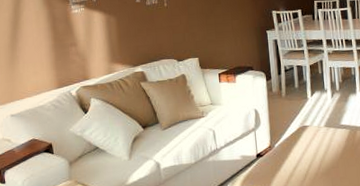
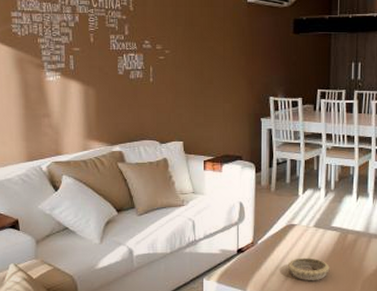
decorative bowl: none [305,156,344,179] -> present [288,257,330,280]

